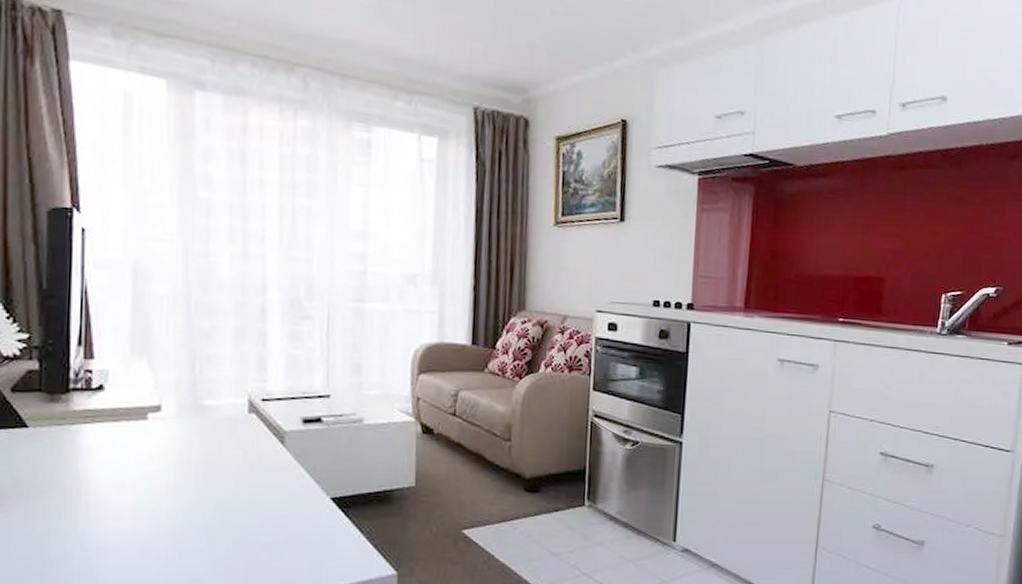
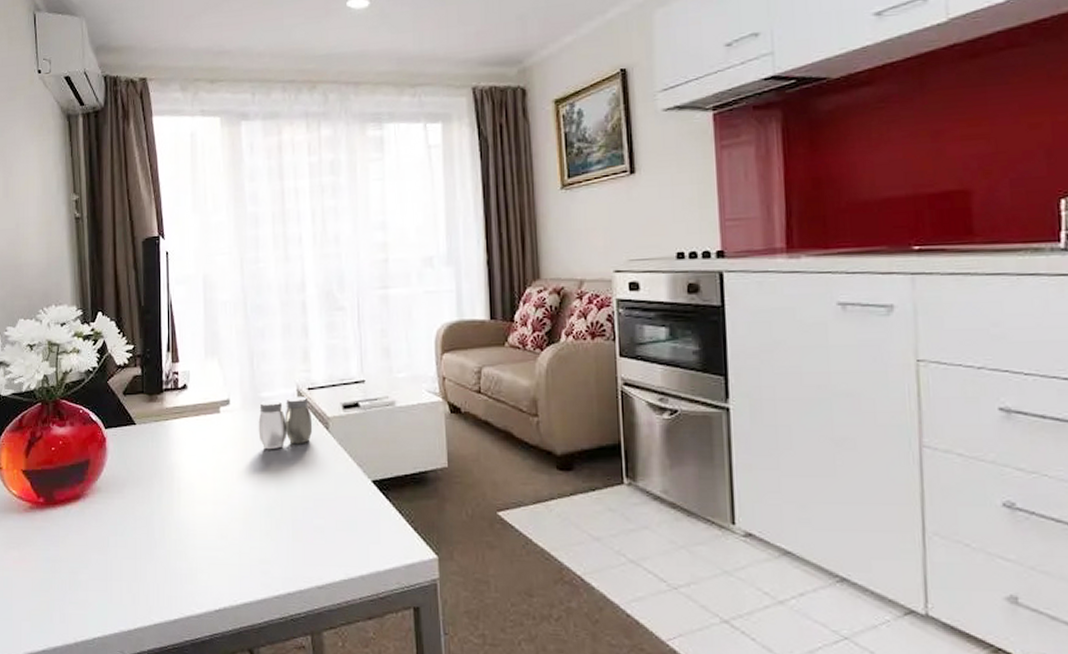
salt and pepper shaker: none [197,407,266,462] -> present [258,397,313,449]

